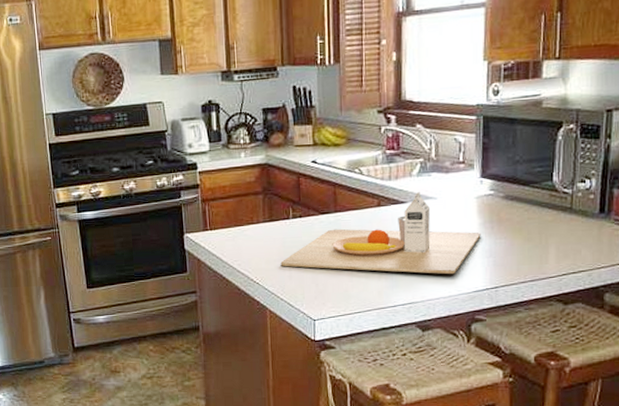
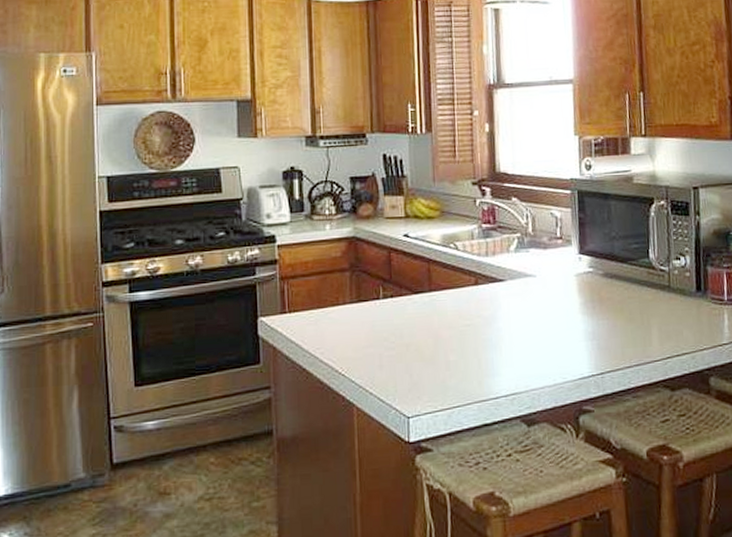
cutting board: present [280,192,481,275] -> none [369,269,583,360]

